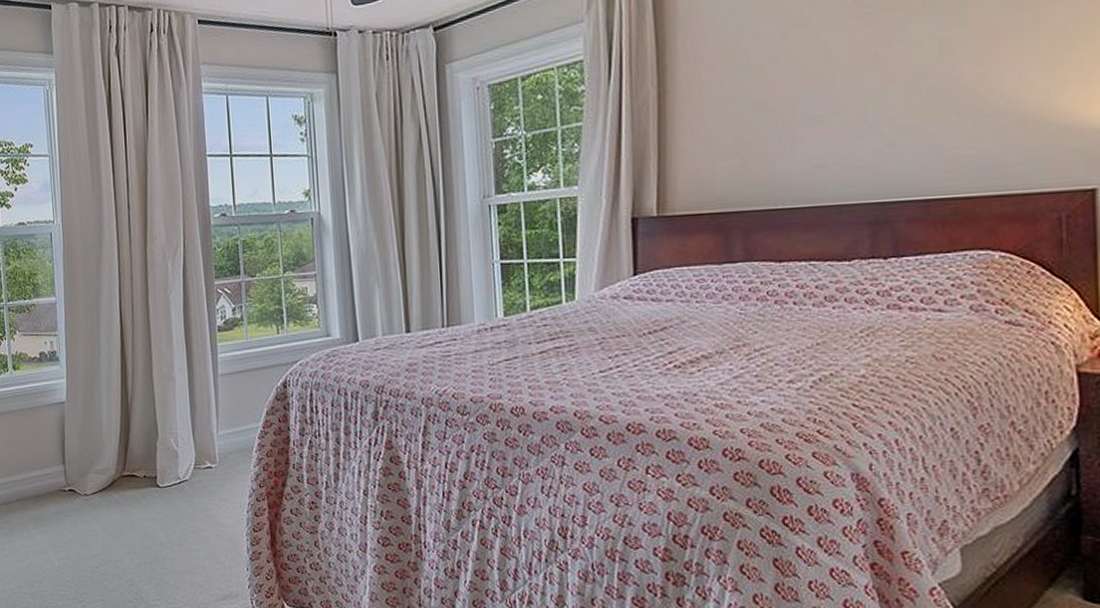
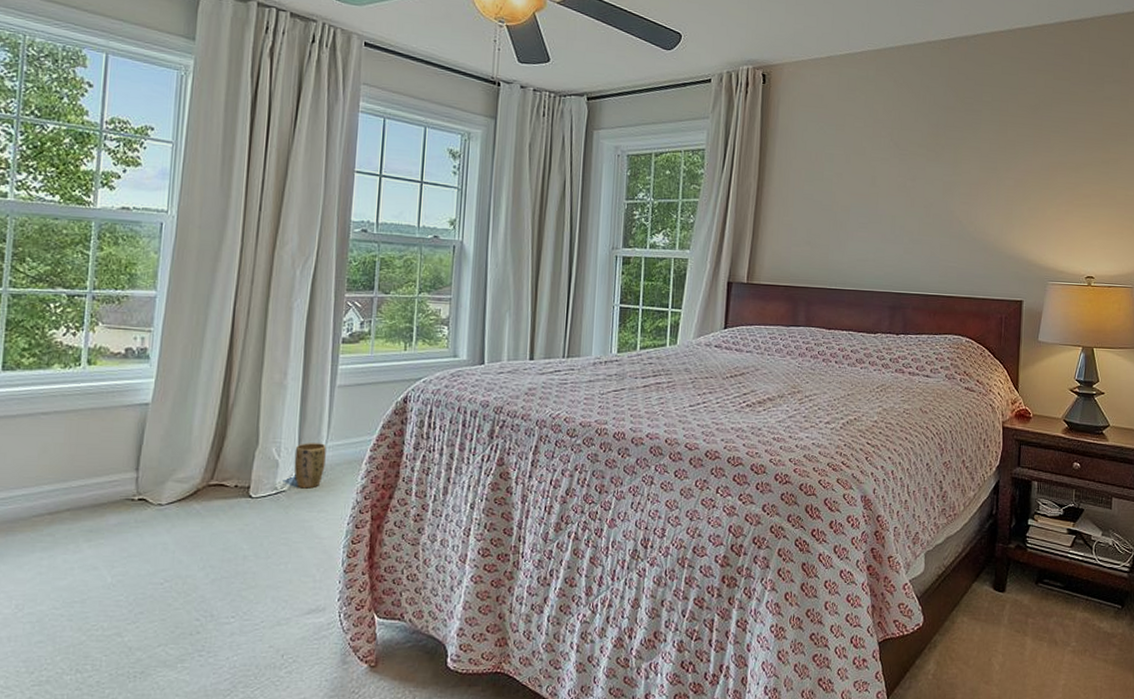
plant pot: none [190,432,219,478] -> present [293,443,326,489]

